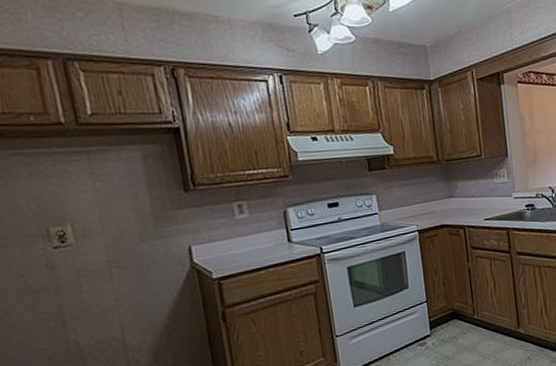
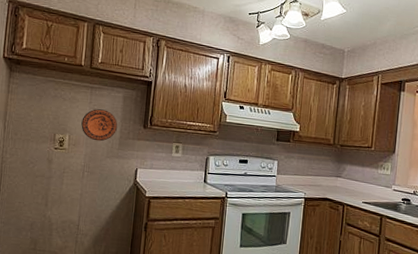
decorative plate: none [85,178,146,224] -> present [81,109,118,142]

